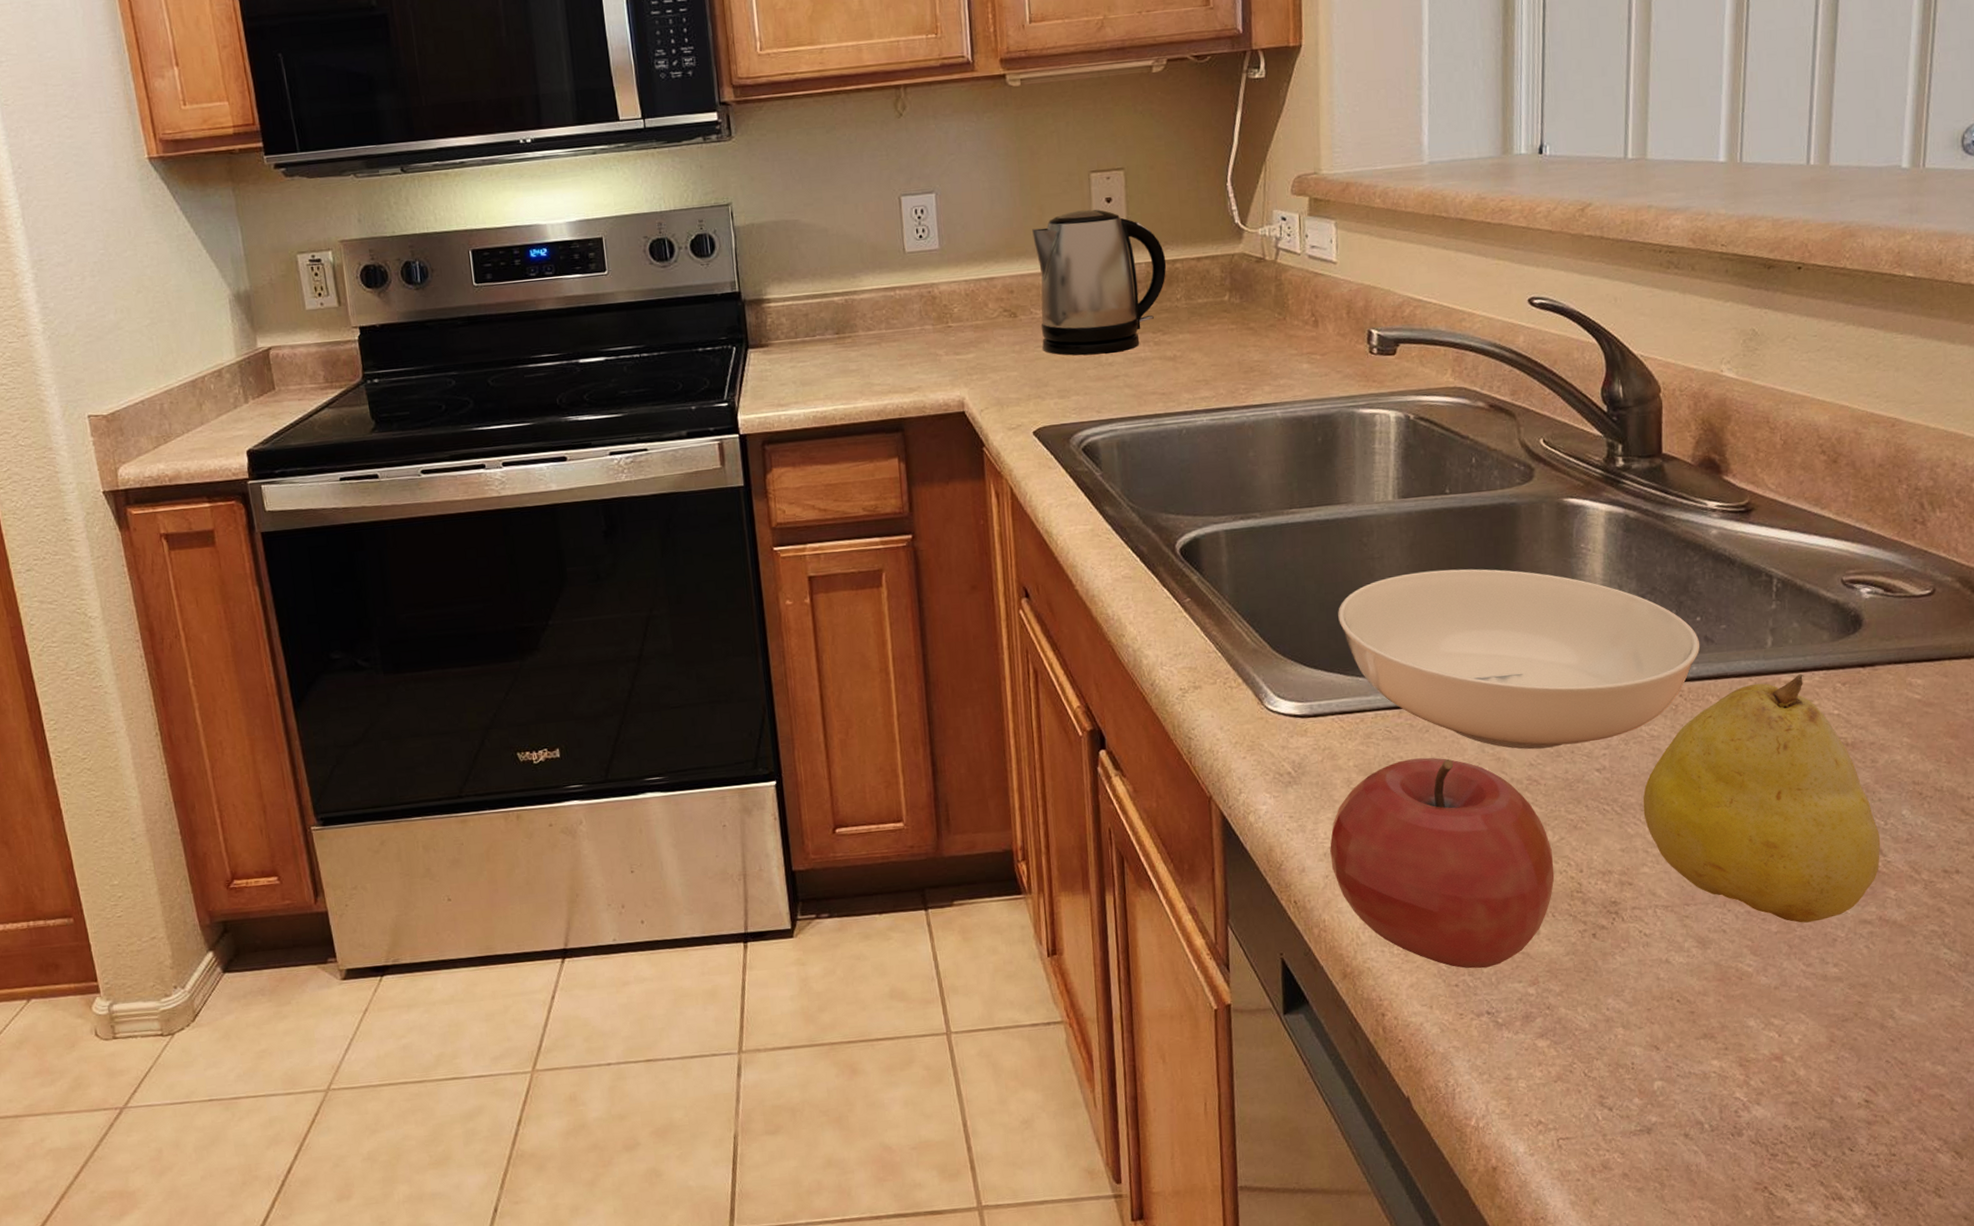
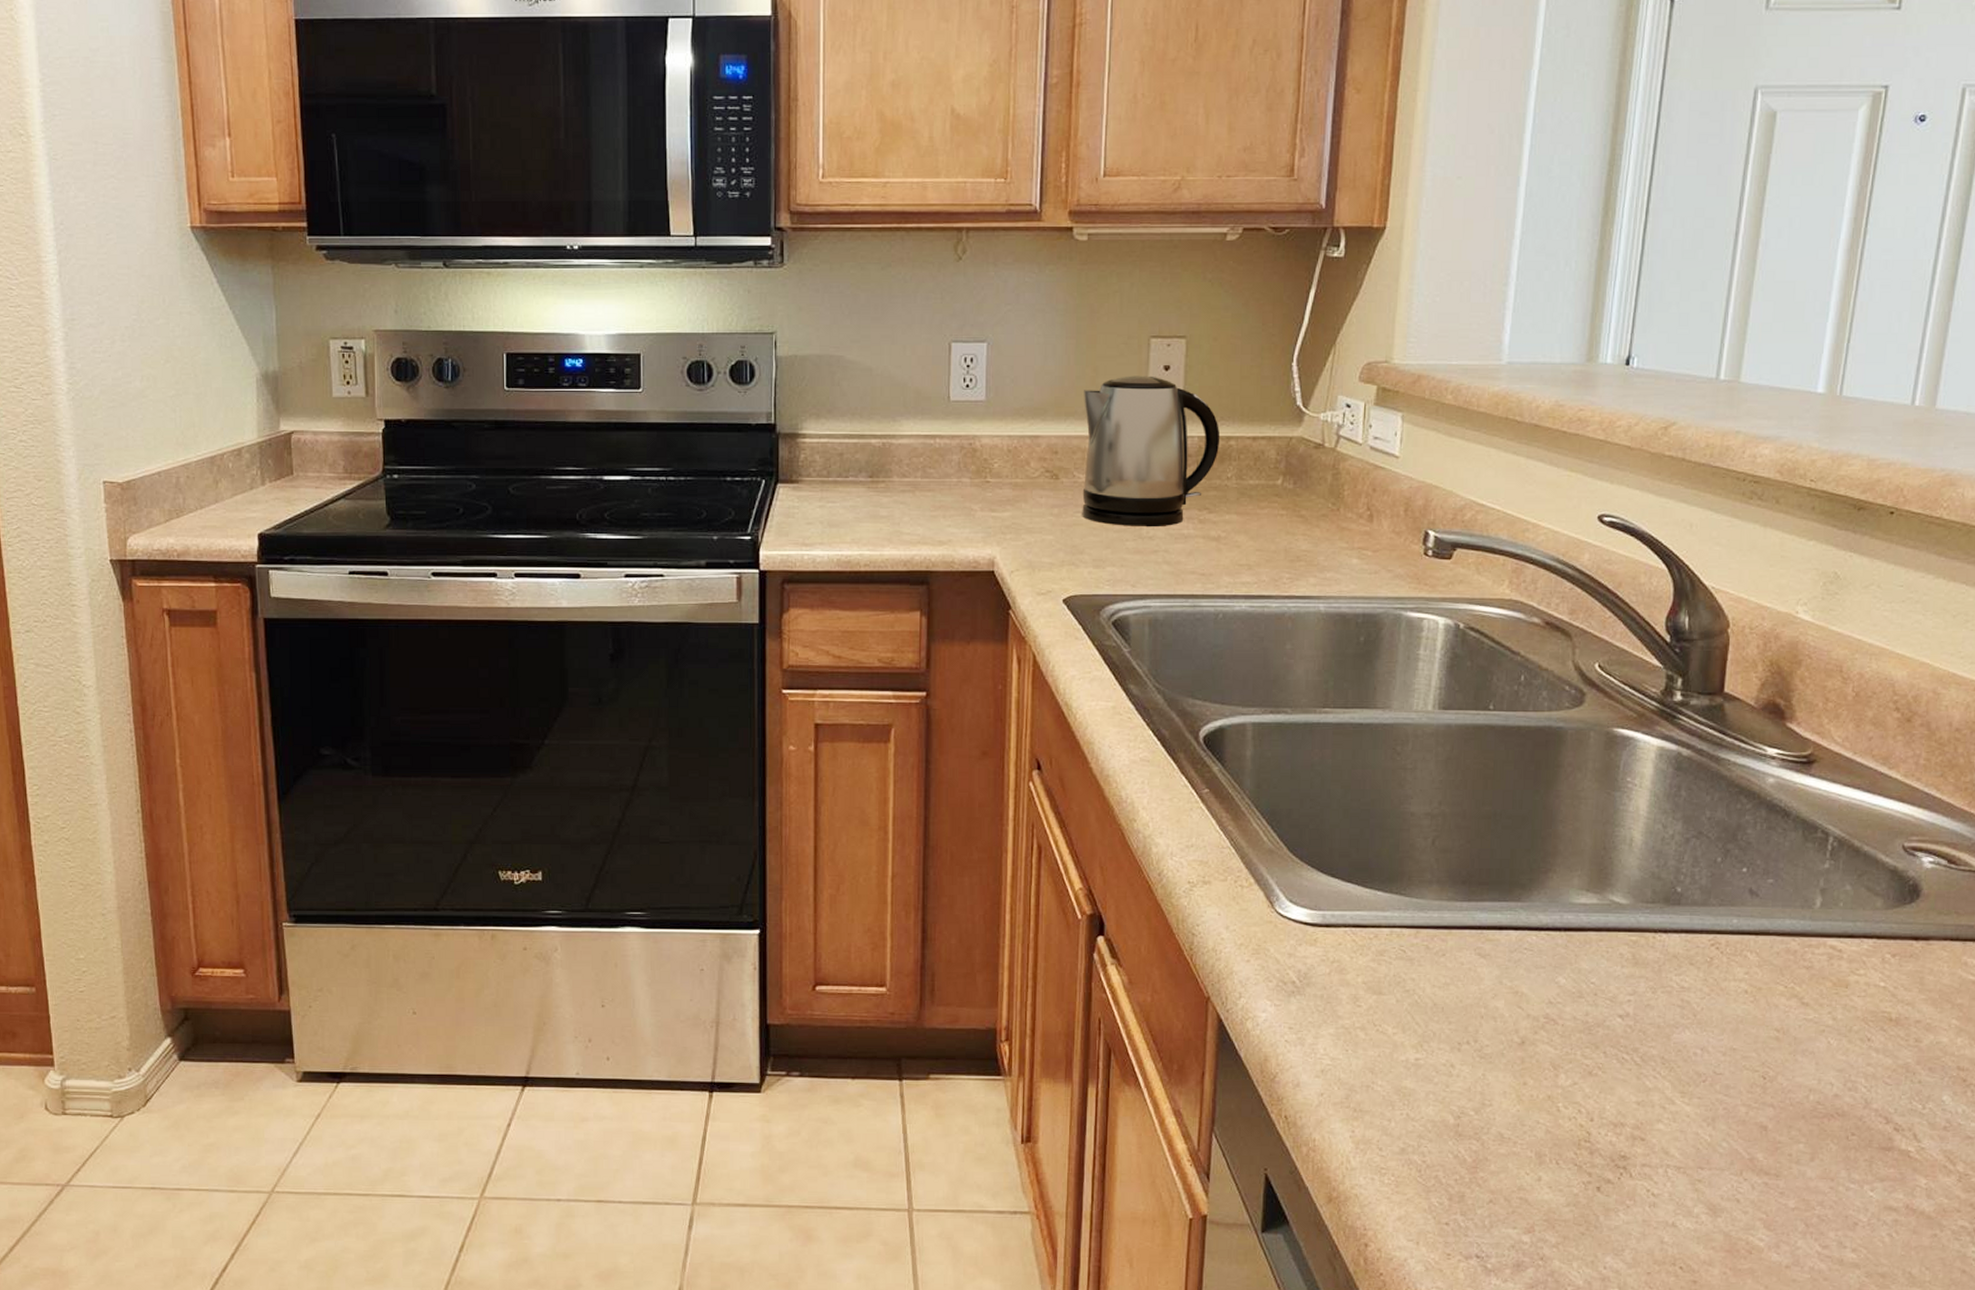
fruit: present [1330,757,1555,969] -> none [1328,982,1563,1209]
bowl: present [1338,568,1701,750] -> none [1362,788,1744,987]
fruit: present [1643,674,1881,923] -> none [1664,940,1917,1202]

